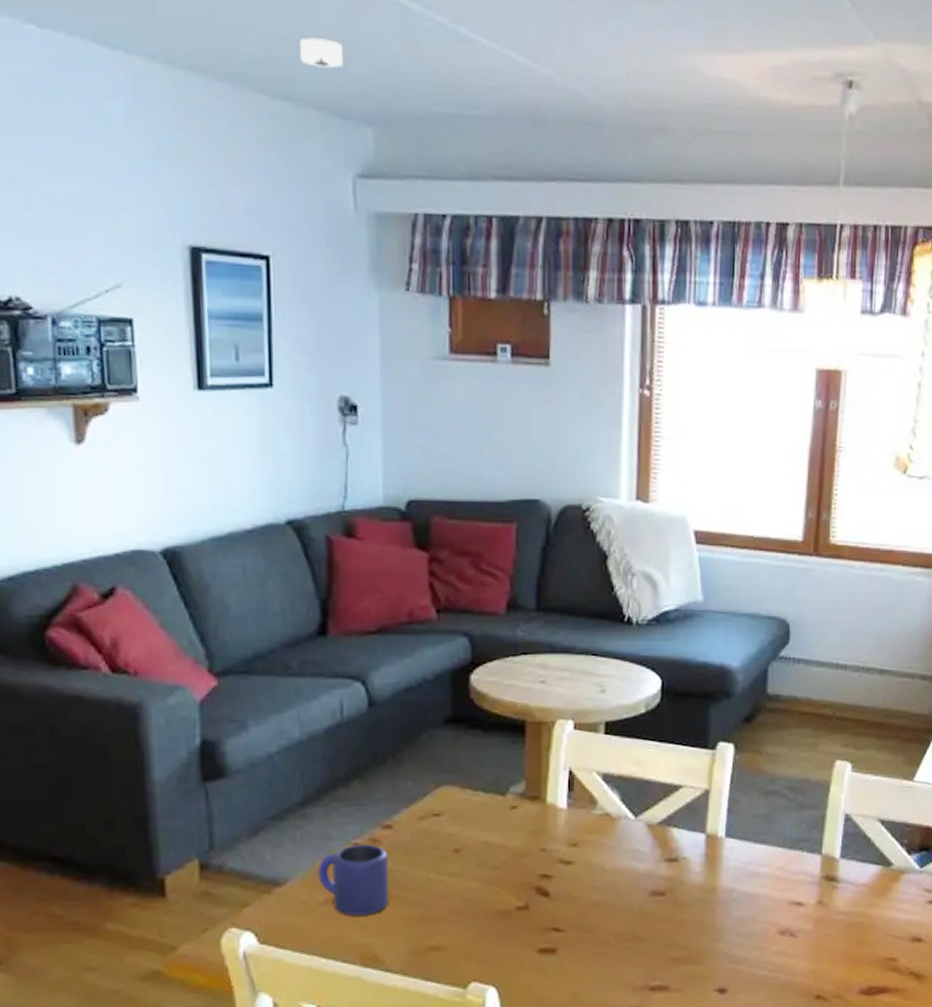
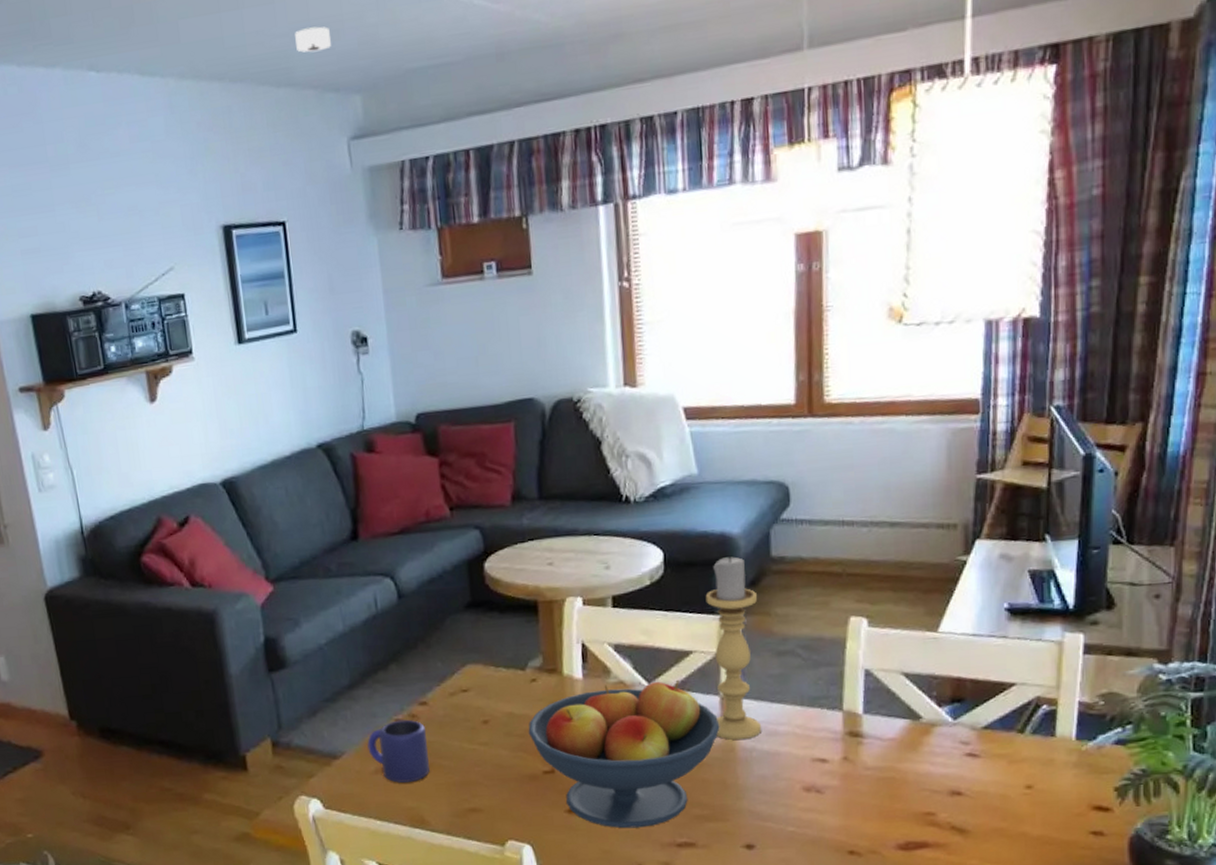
fruit bowl: none [503,814,703,971] -> present [528,679,720,829]
candle holder: none [699,689,751,880] -> present [705,555,762,740]

